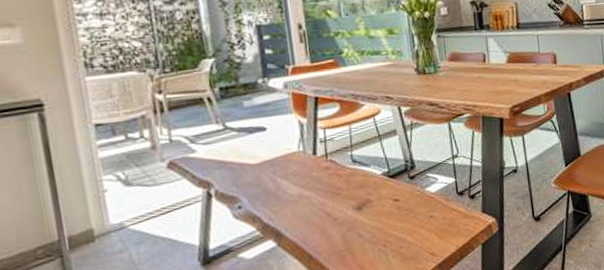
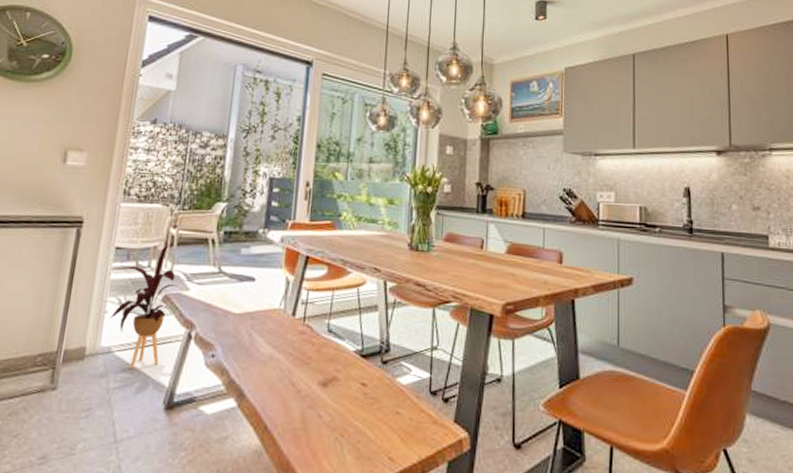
house plant: none [103,111,183,239] -> present [110,245,179,370]

